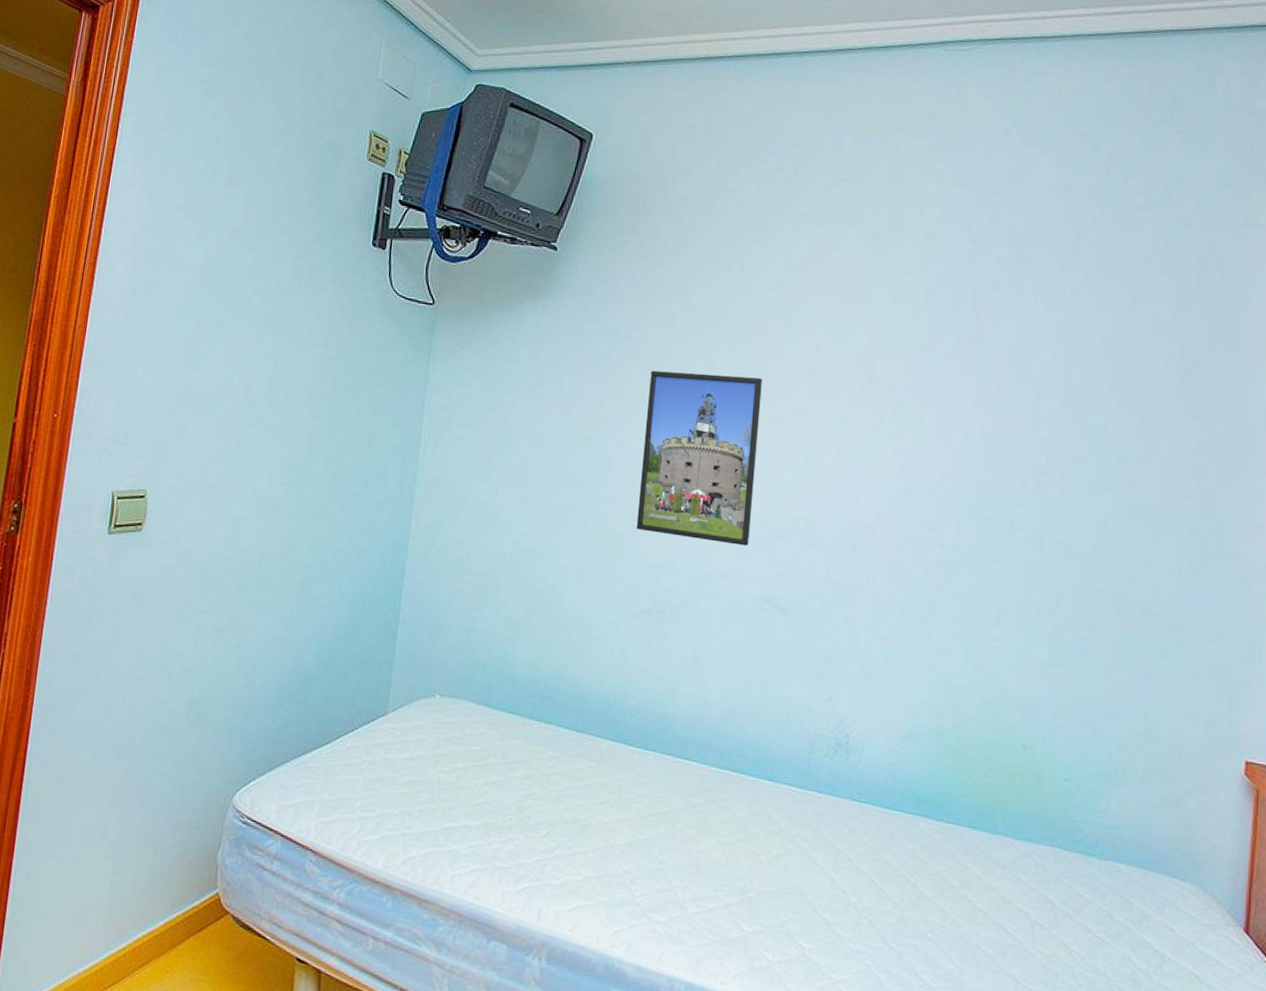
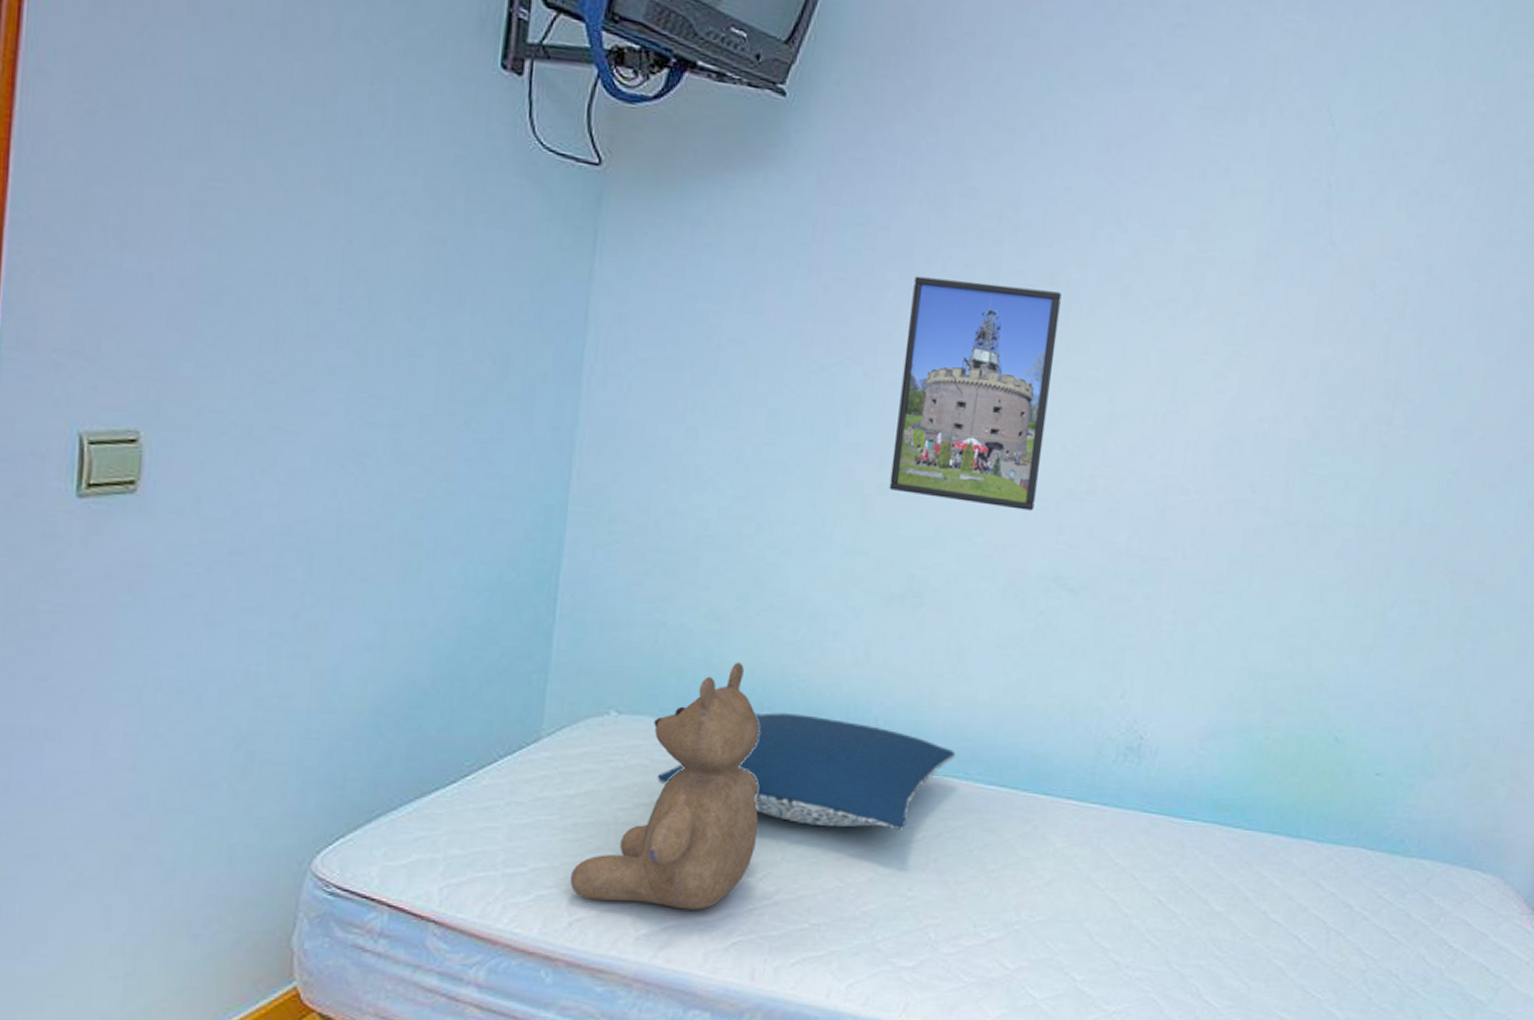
teddy bear: none [405,660,544,858] -> present [569,662,761,910]
pillow: none [468,701,695,803] -> present [657,713,956,830]

